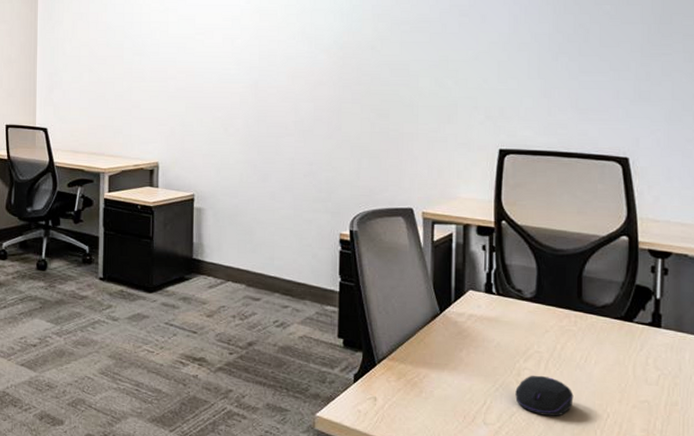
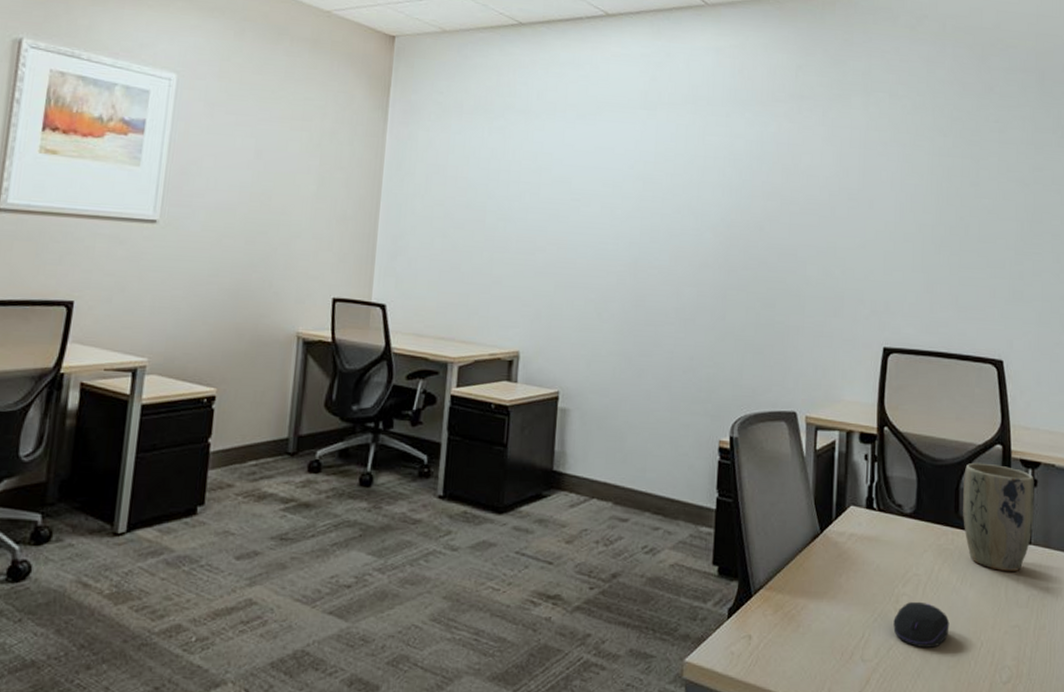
plant pot: none [586,252,665,352] -> present [963,462,1034,571]

